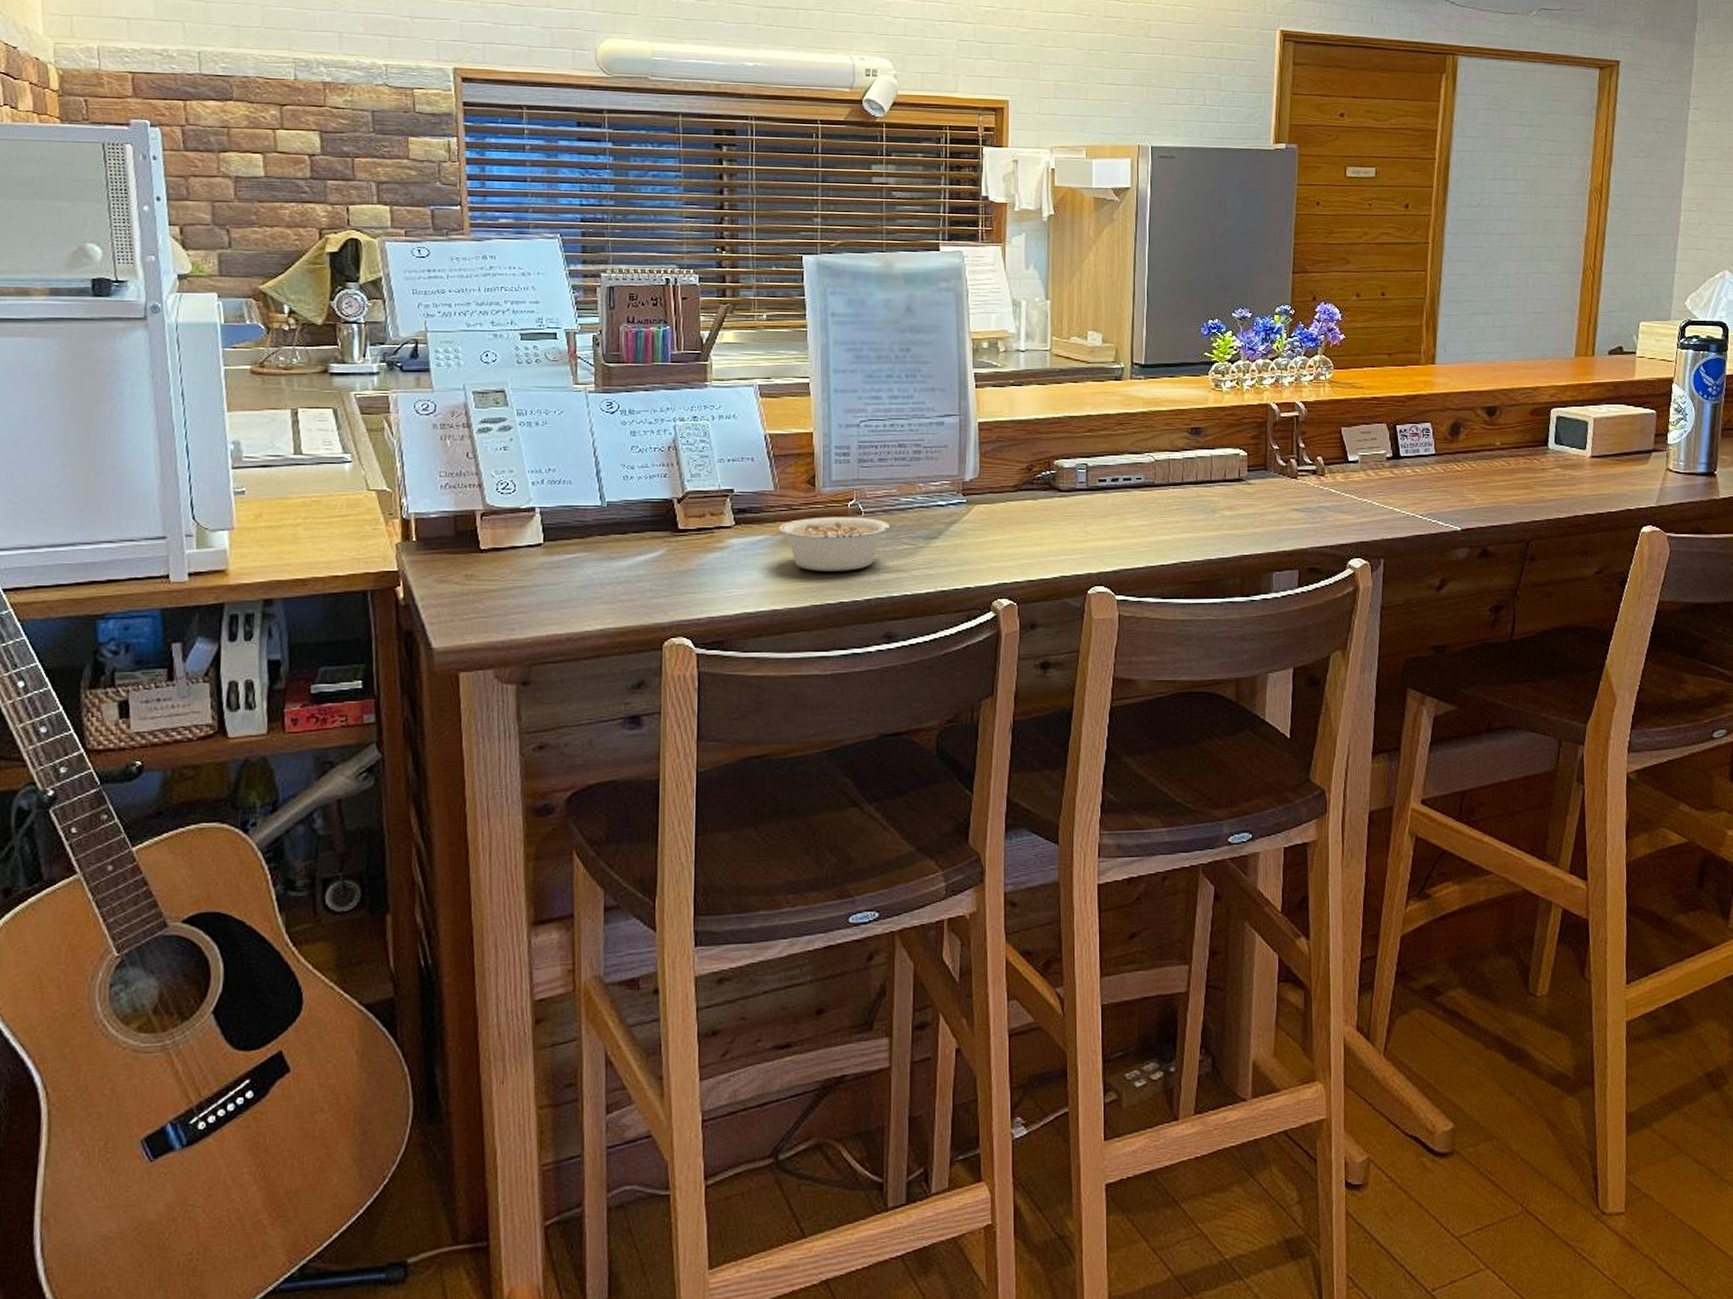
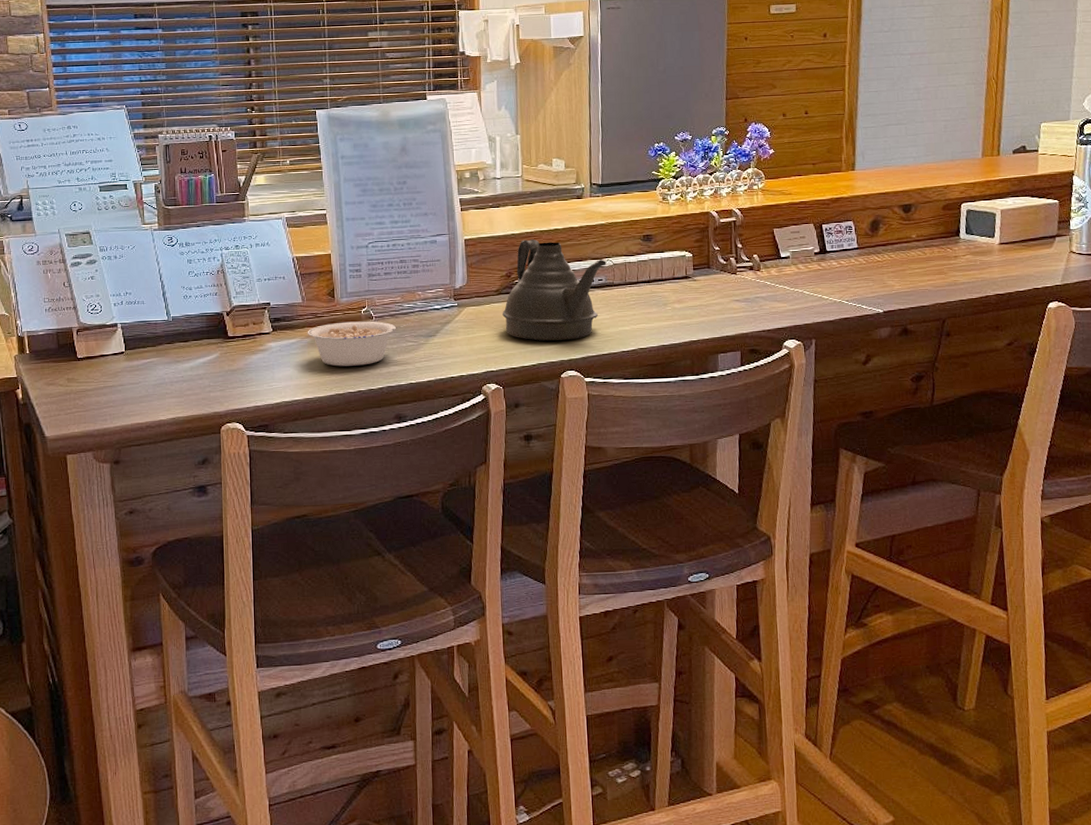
teapot: none [1020,426,1146,549] -> present [502,239,606,341]

